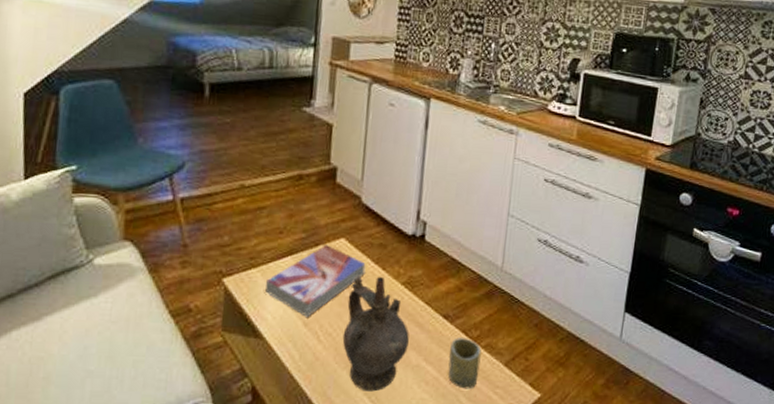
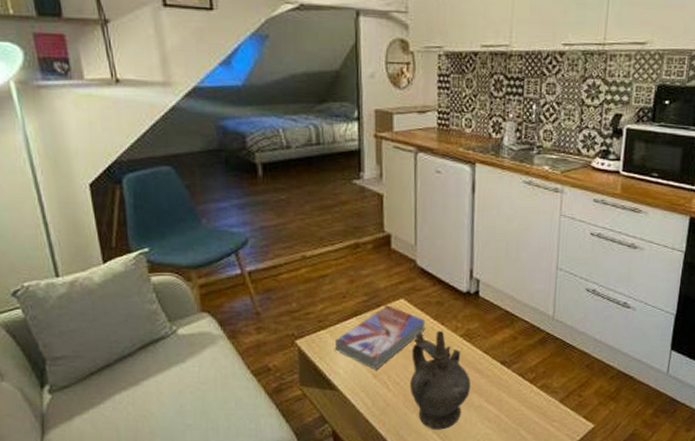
cup: present [448,338,482,389] -> none [507,380,538,424]

